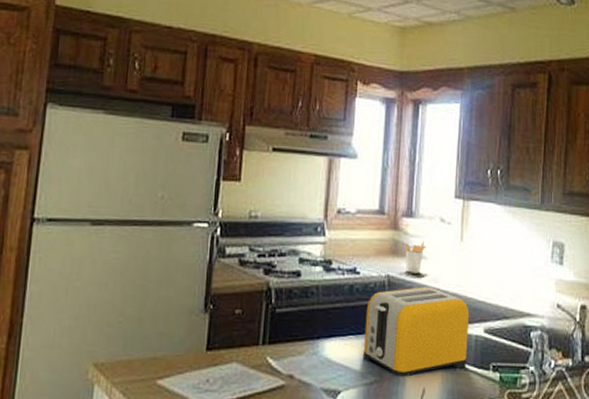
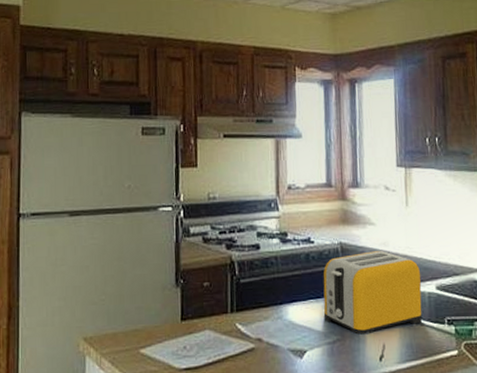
utensil holder: present [404,241,426,273] -> none [353,209,374,239]

